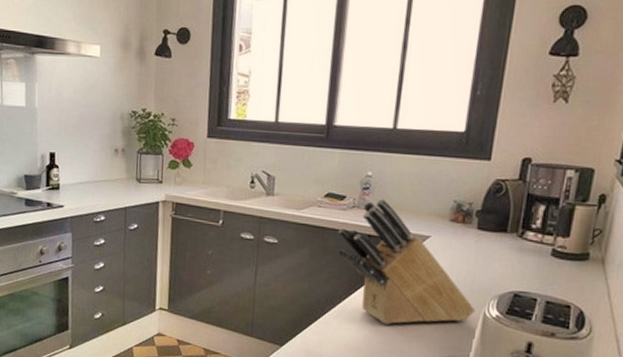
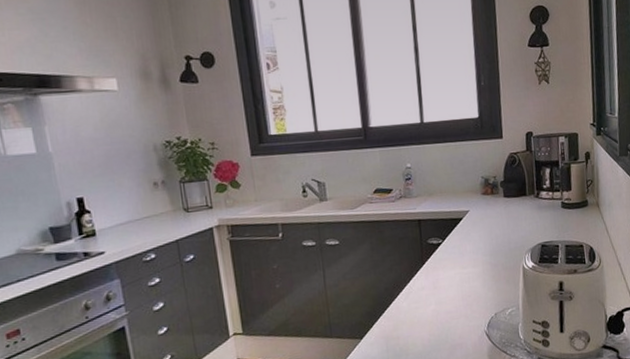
knife block: present [337,199,475,325] -> none [391,186,516,296]

